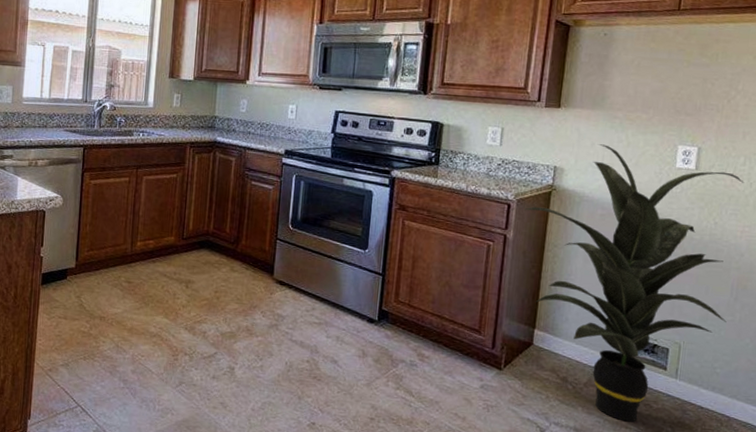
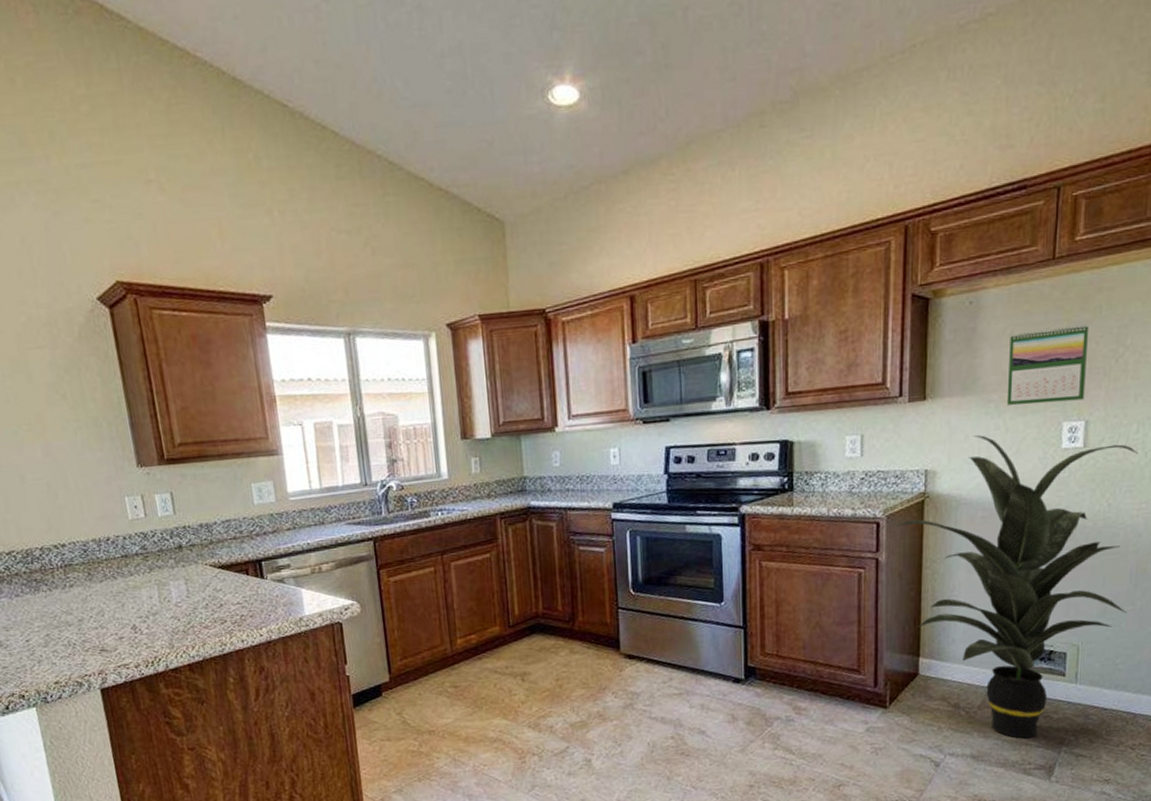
calendar: none [630,65,707,129] -> present [1006,324,1090,405]

